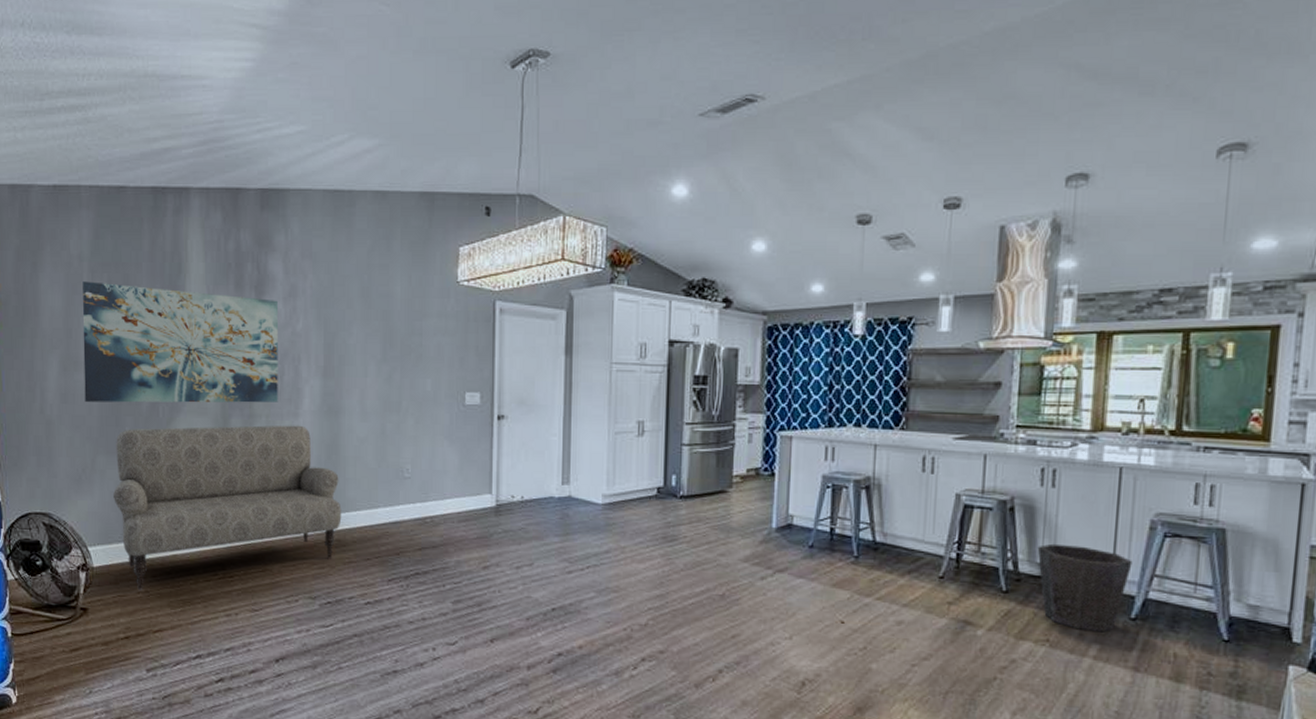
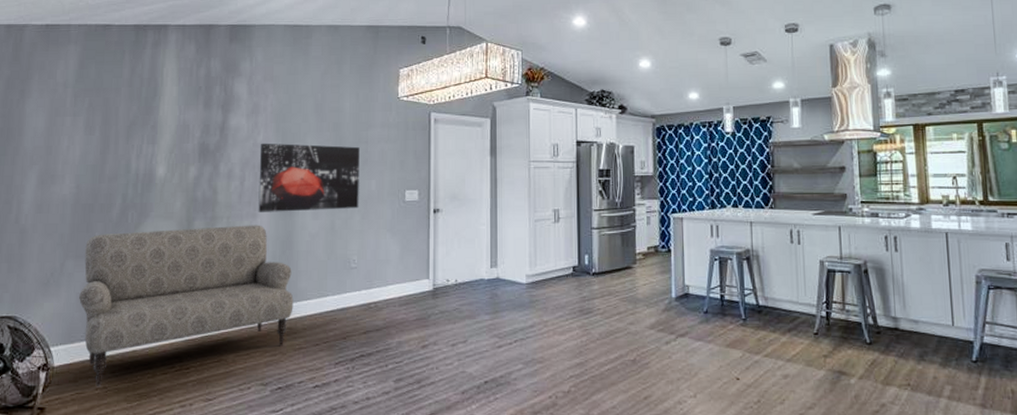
wall art: present [82,281,278,403] -> none [59,105,241,211]
wall art: none [299,331,413,412] -> present [258,143,360,212]
waste bin: present [1037,543,1133,633] -> none [890,299,967,375]

